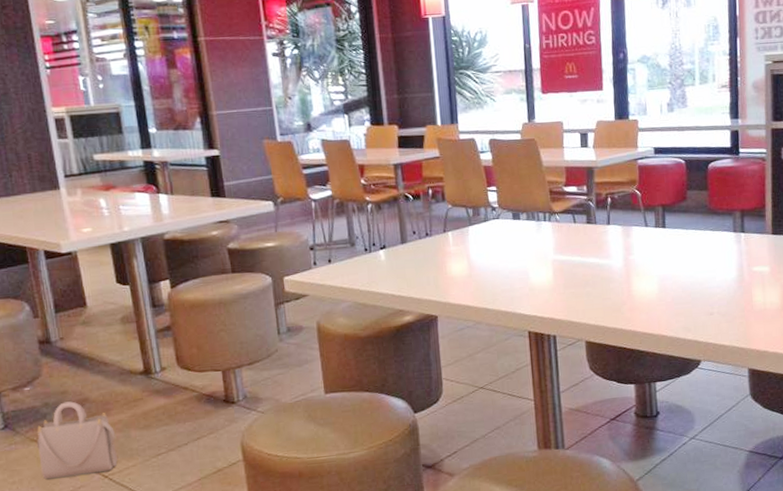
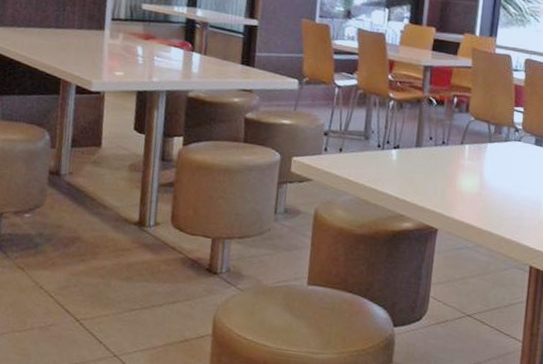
handbag: present [36,401,117,479] -> none [19,236,97,315]

